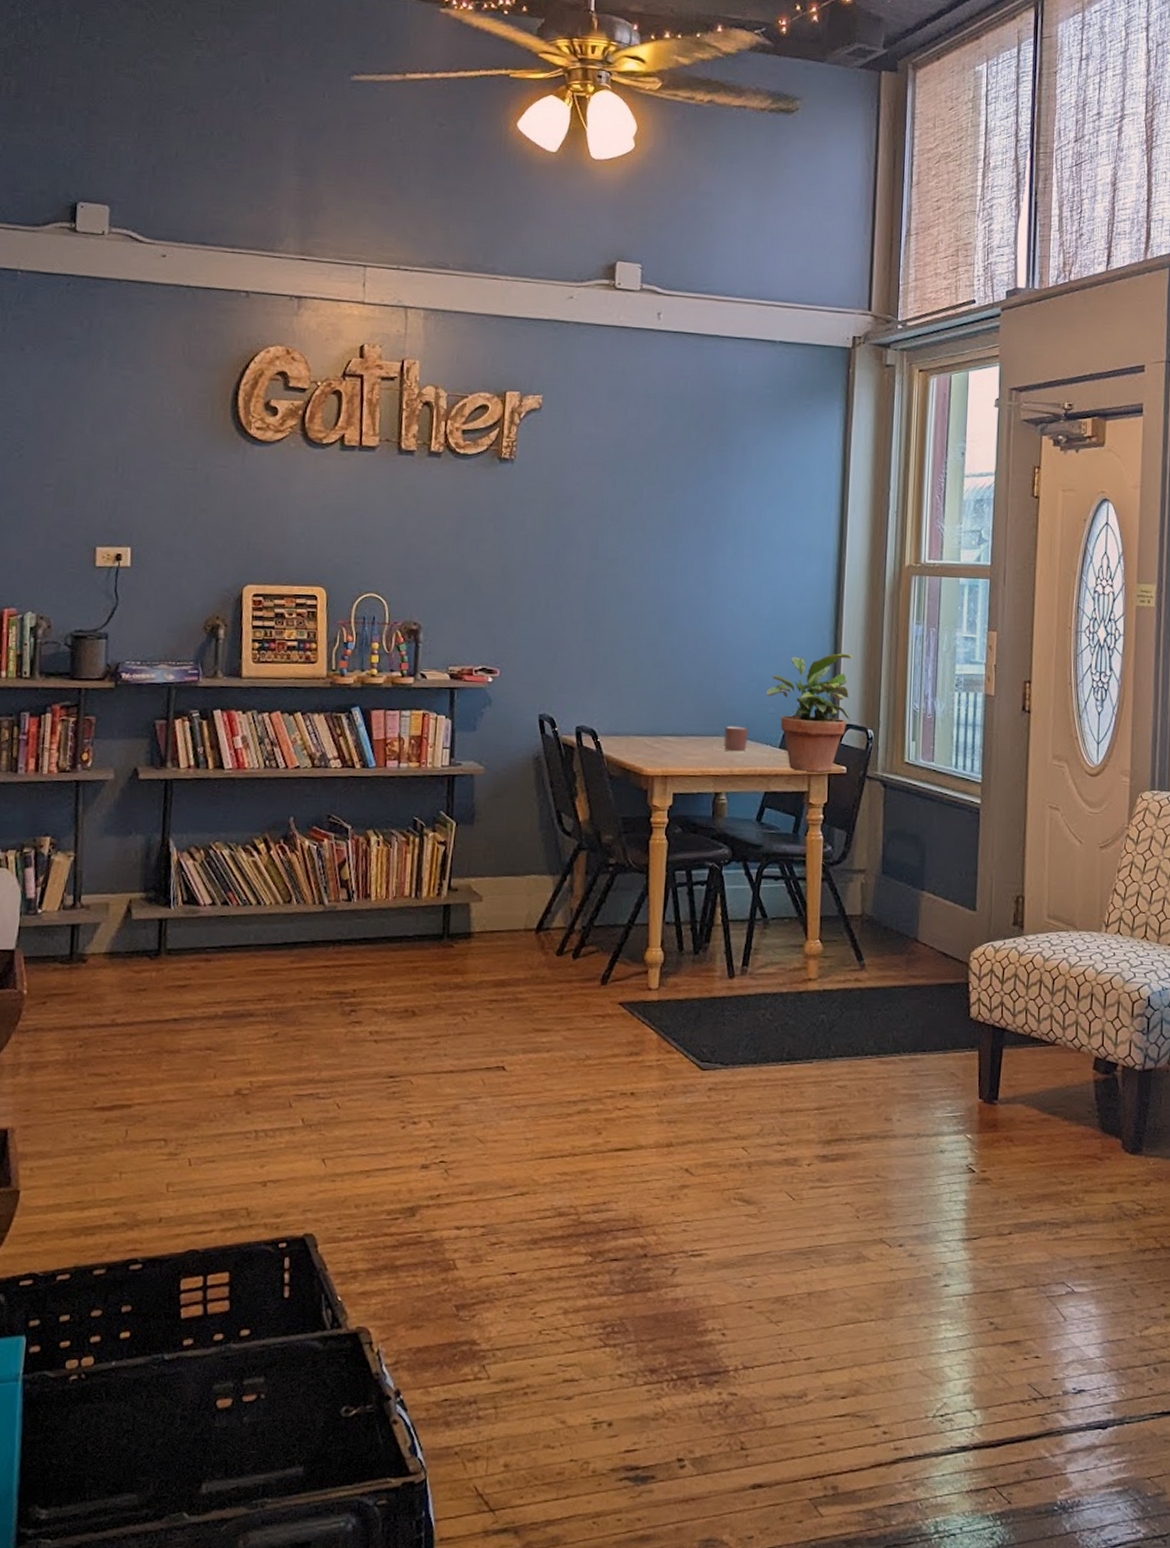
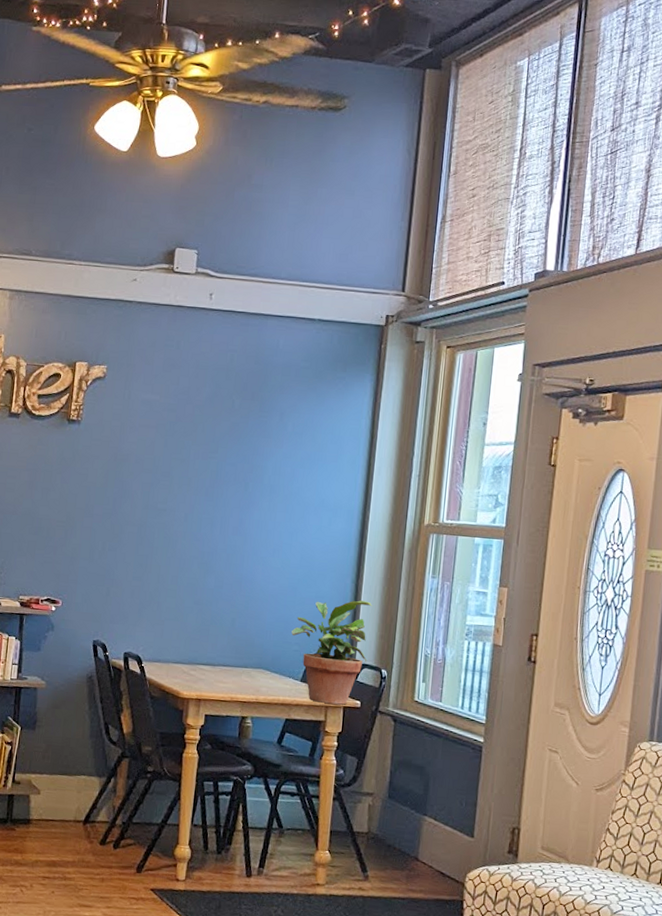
mug: present [724,726,748,754] -> none [251,659,274,684]

